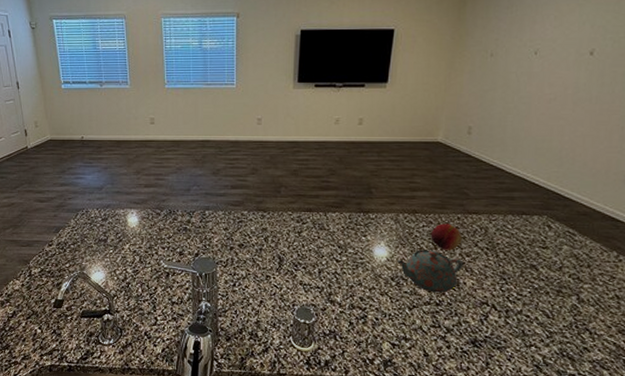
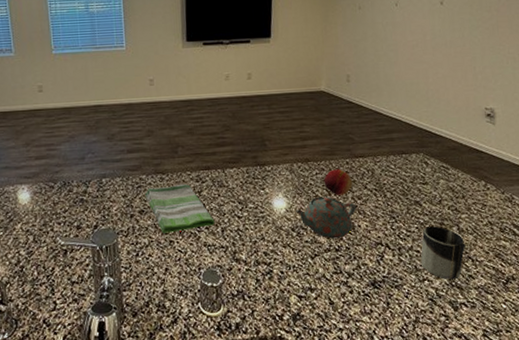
dish towel: none [245,222,312,268] -> present [144,183,215,234]
cup: none [529,292,584,350] -> present [420,226,466,280]

